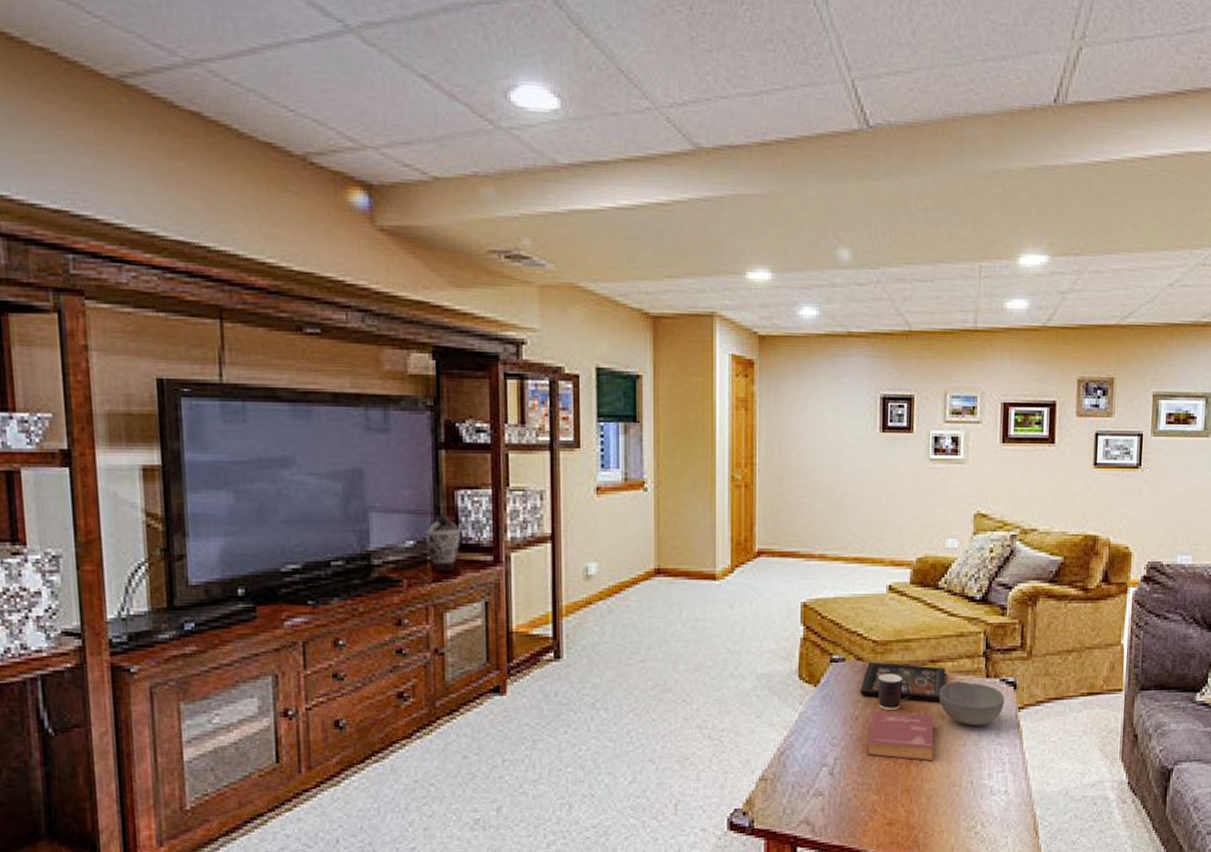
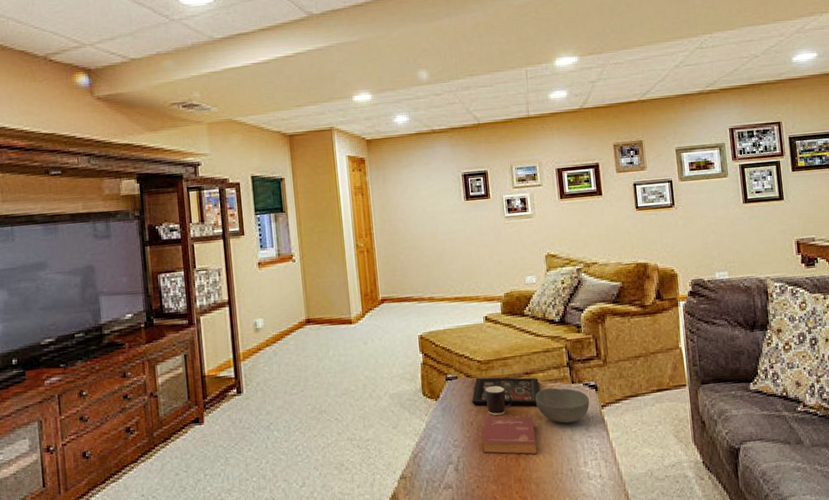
decorative vase: present [425,516,461,573] -> none [139,293,164,336]

